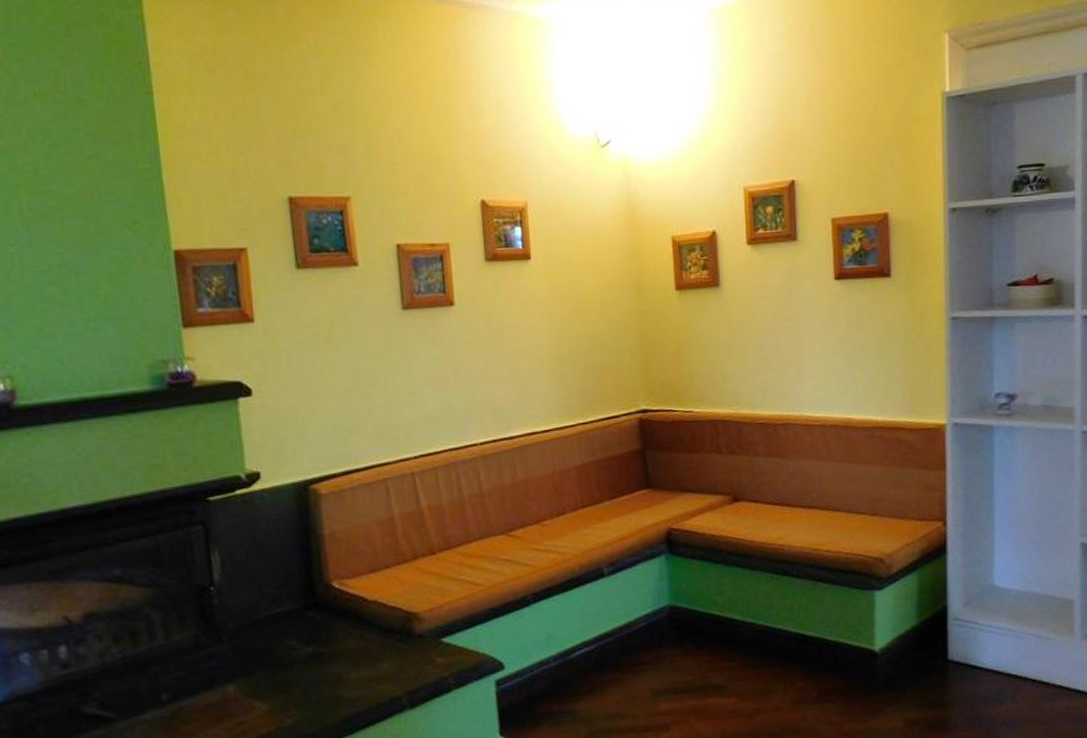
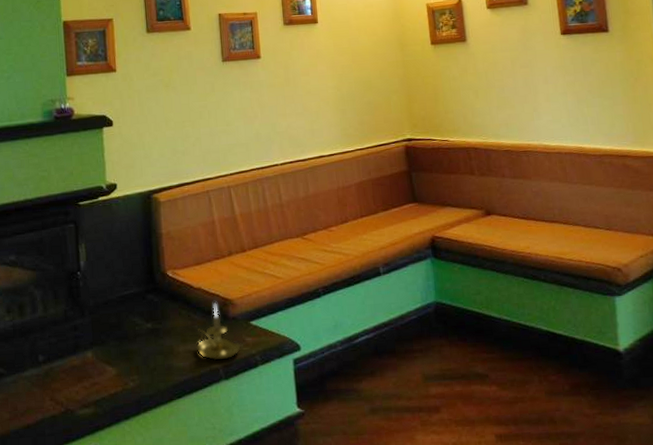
candle holder: none [371,619,430,687] -> present [196,304,241,361]

